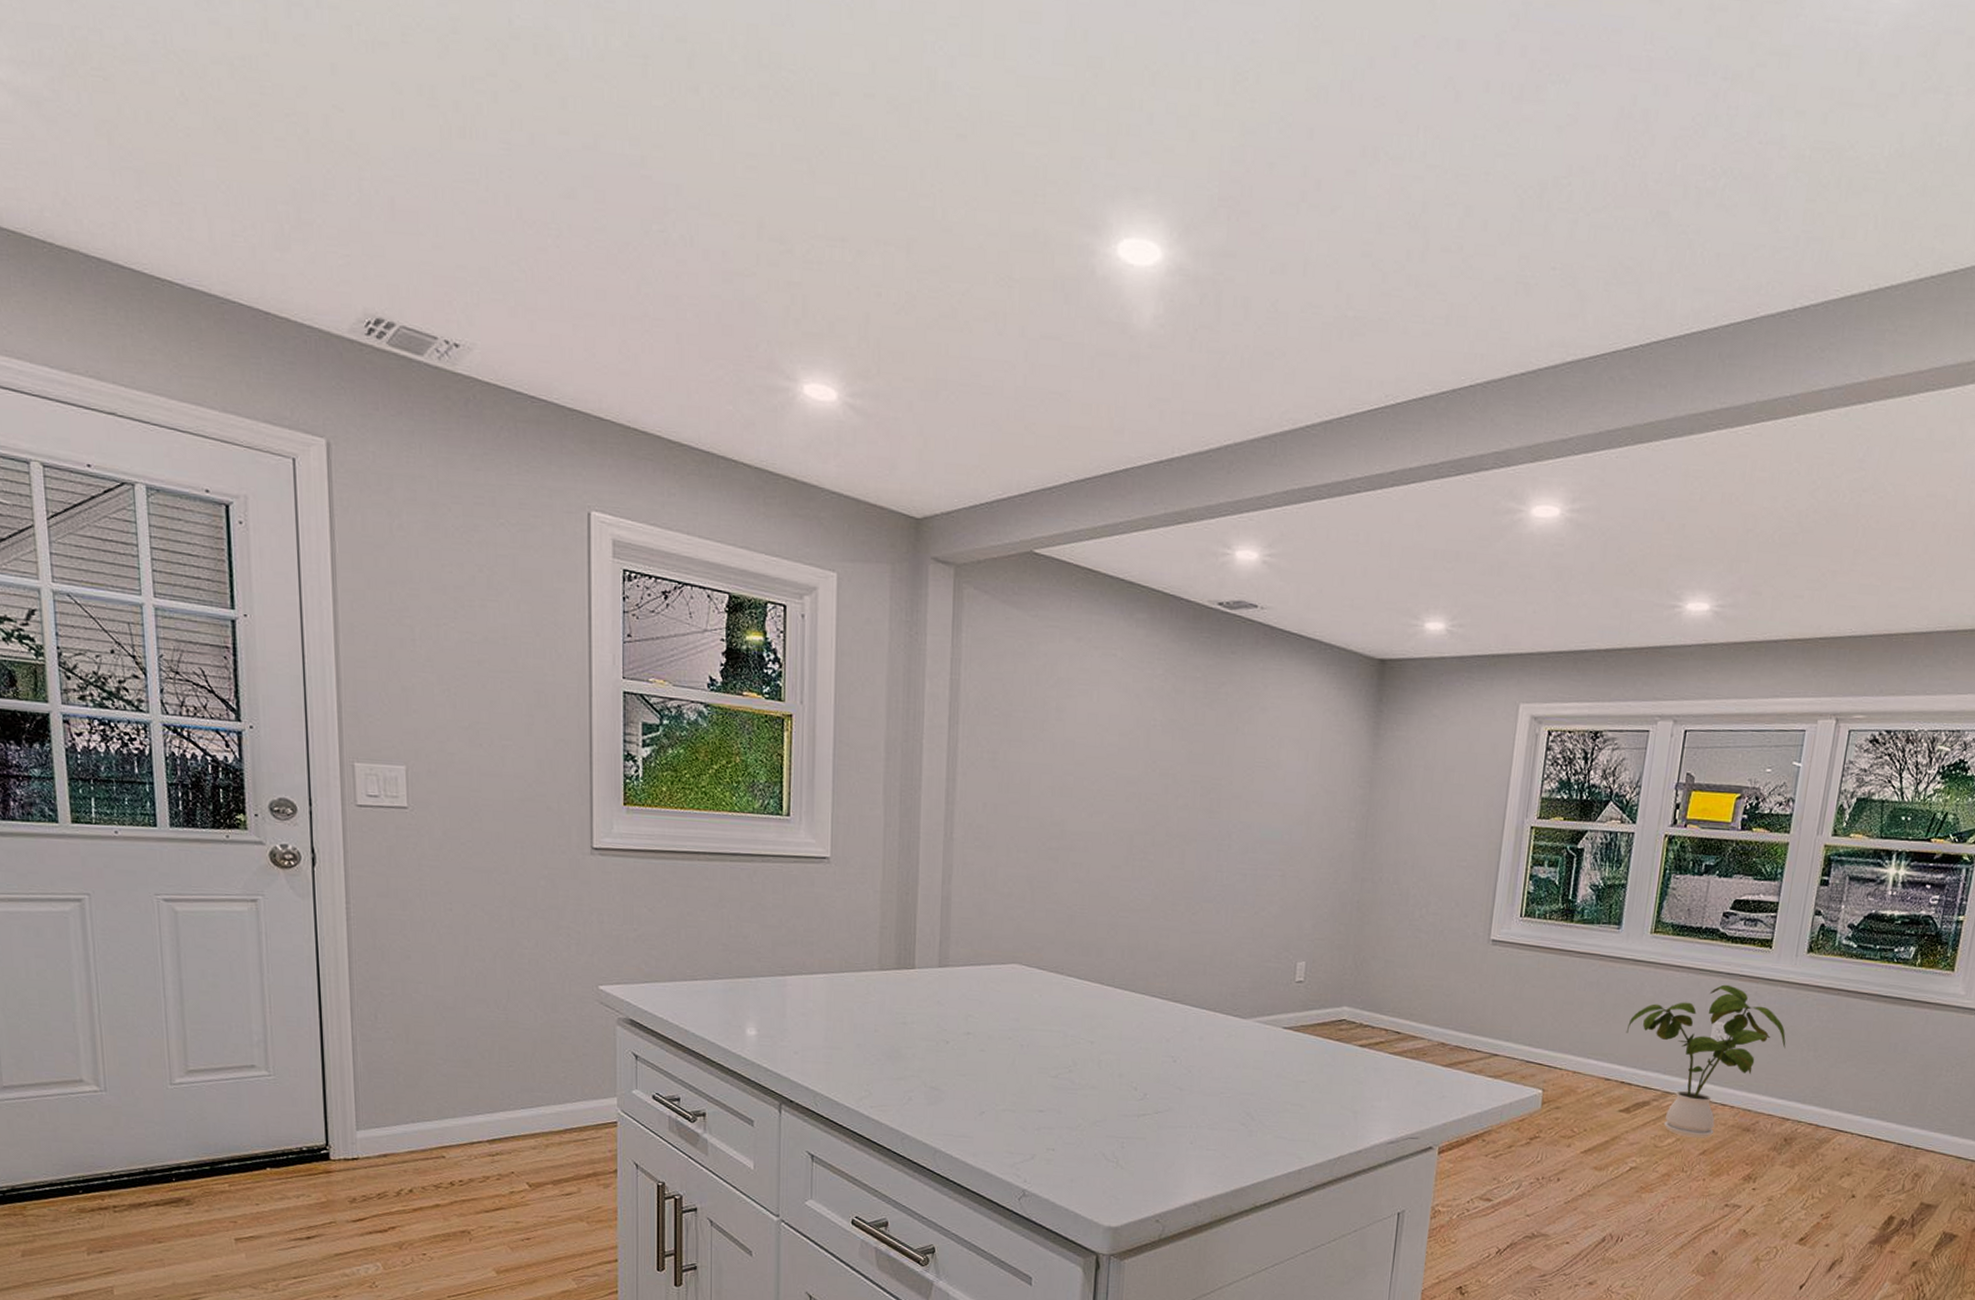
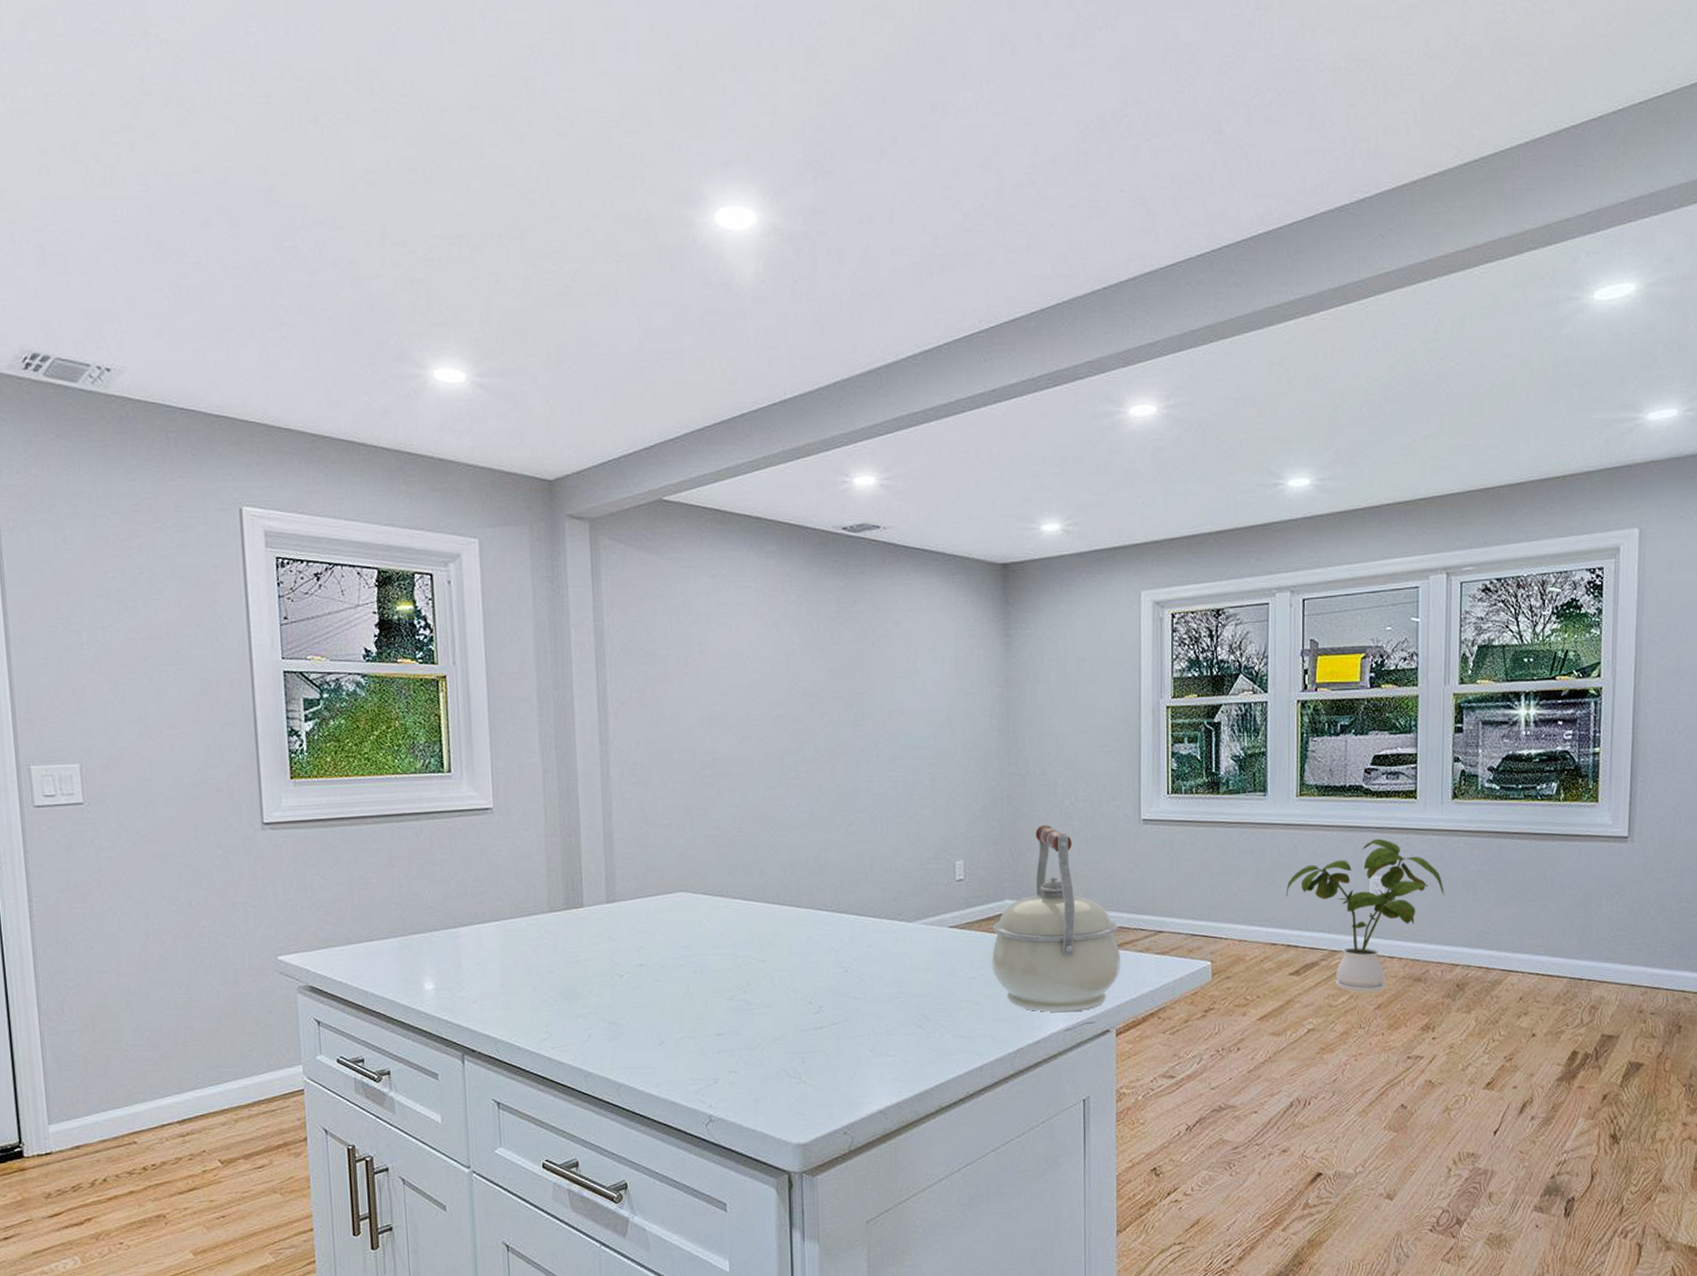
kettle: none [1322,934,1454,1126] -> present [992,824,1121,1013]

